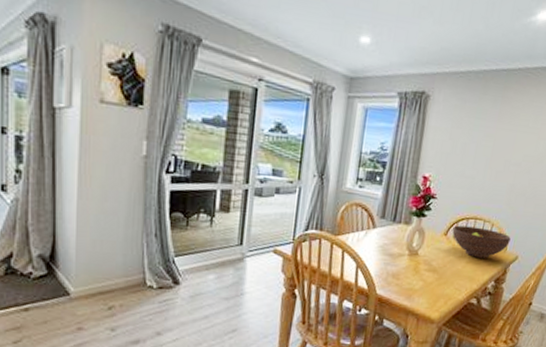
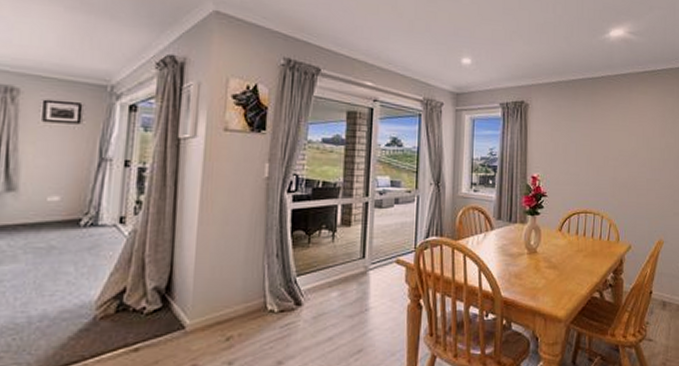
fruit bowl: present [452,225,511,258] -> none [566,220,621,250]

